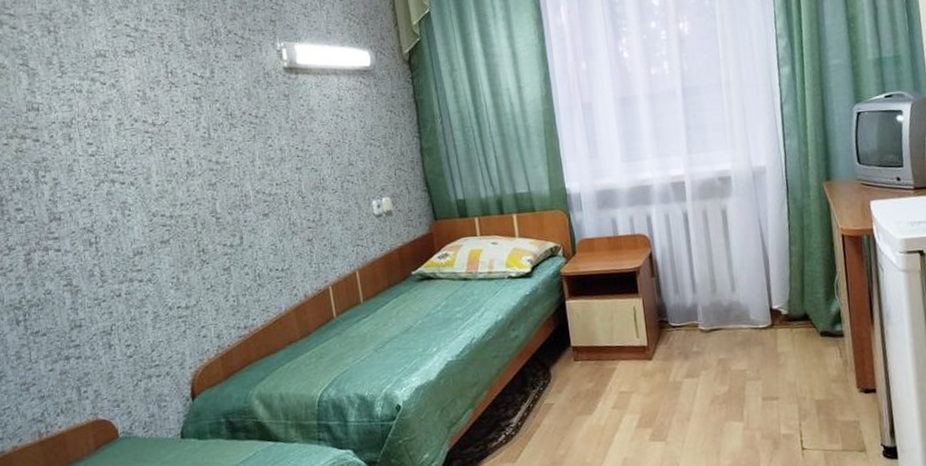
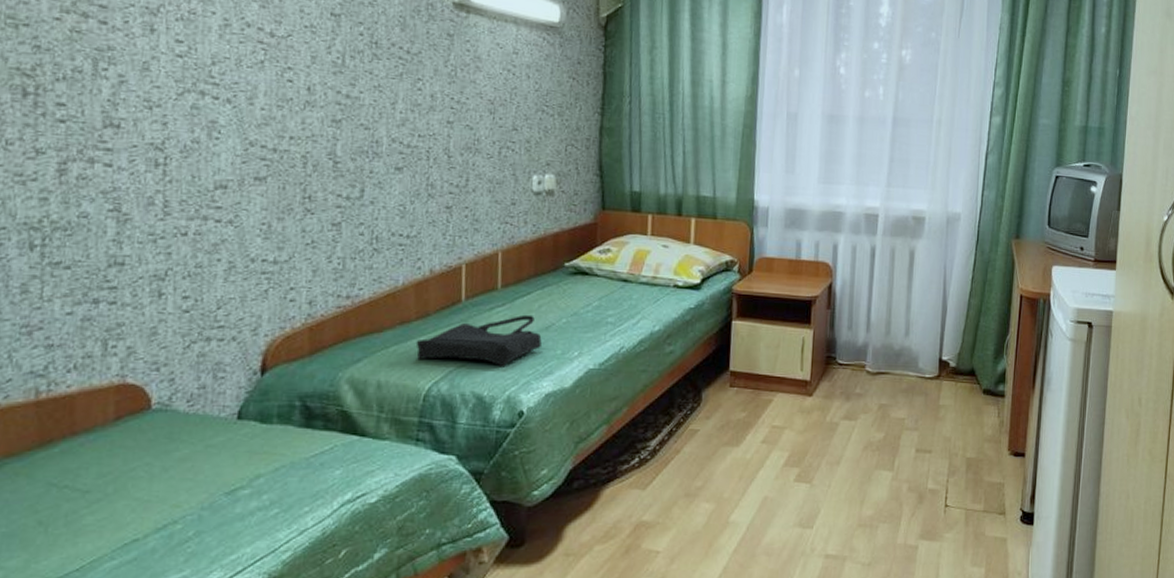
tote bag: none [304,321,405,372] -> present [416,314,542,367]

